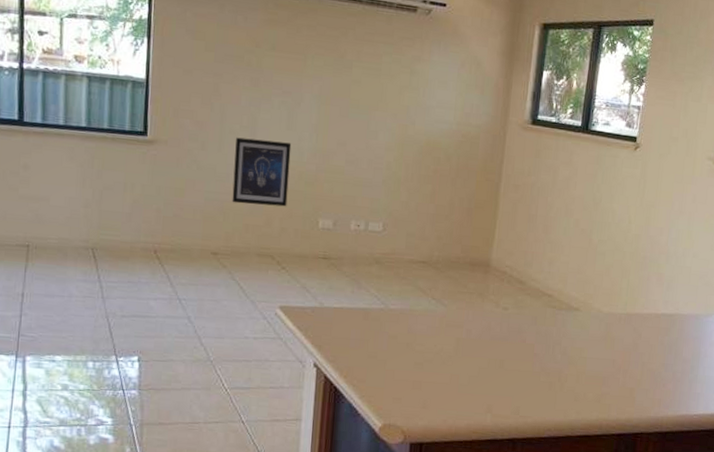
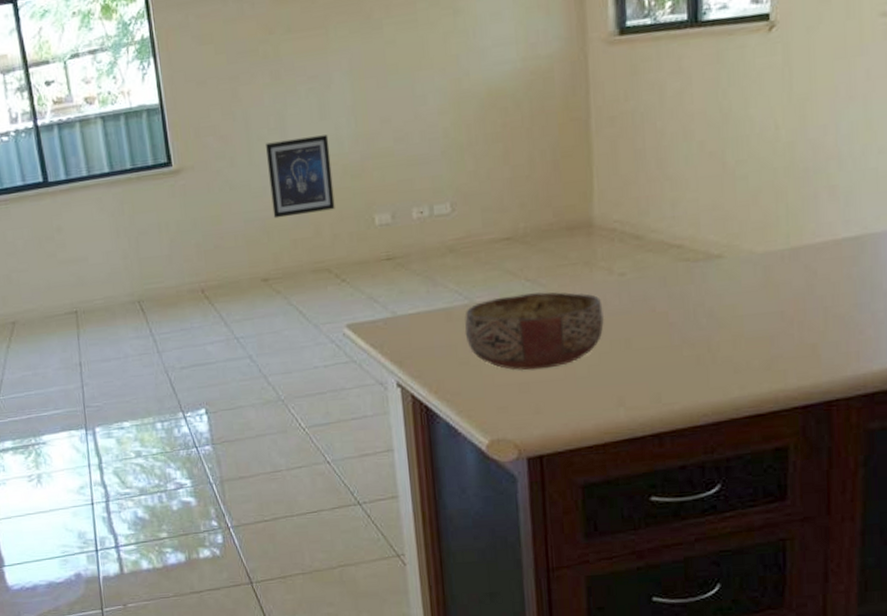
bowl: none [377,308,488,373] -> present [464,292,605,371]

